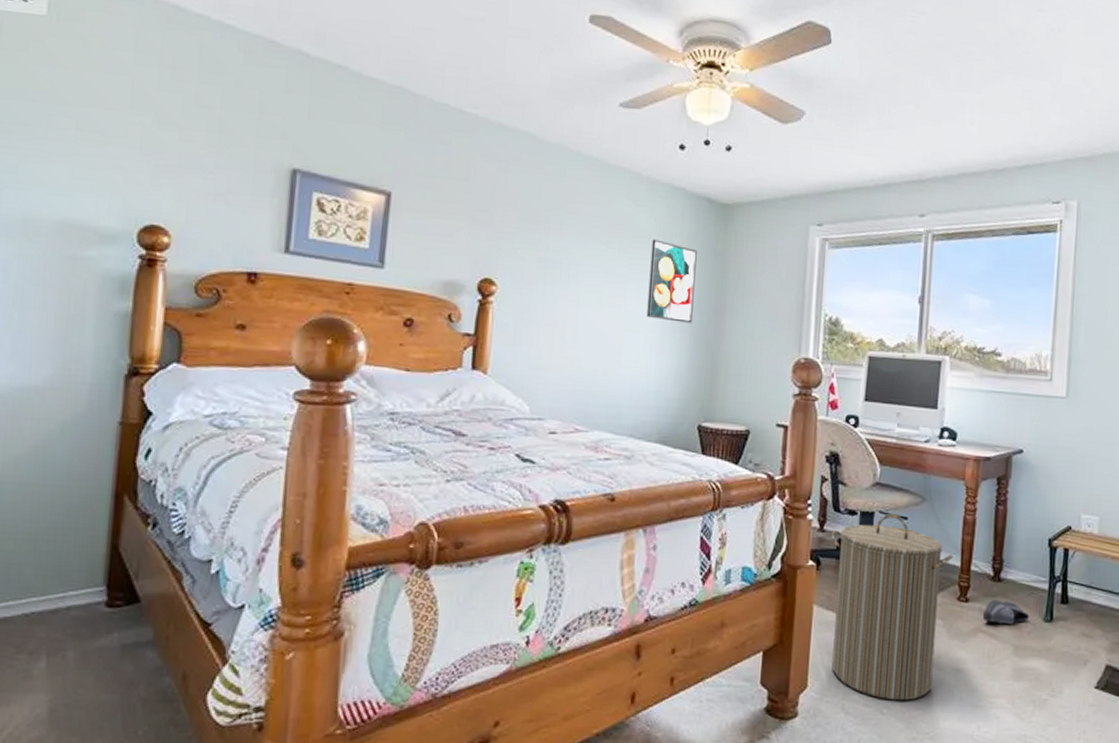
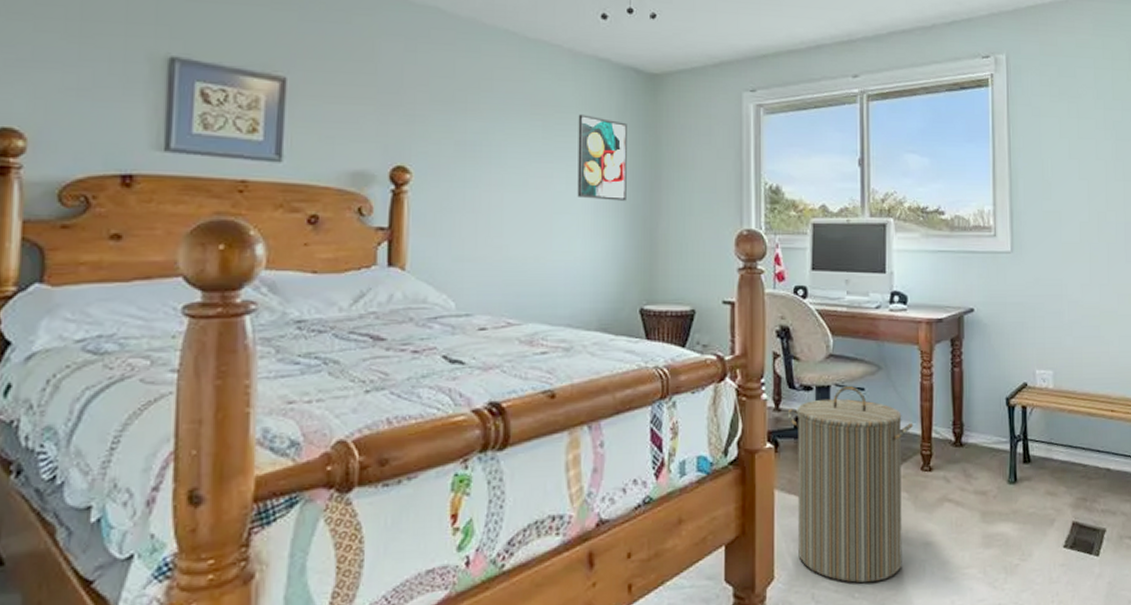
shoe: present [982,599,1030,625] -> none [947,465,994,491]

